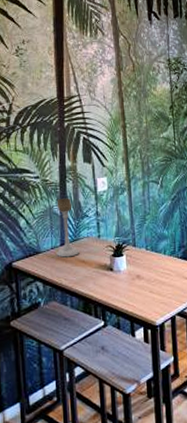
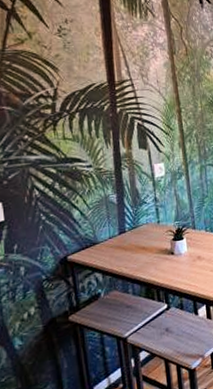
candle holder: present [56,198,79,257] -> none [112,185,139,246]

